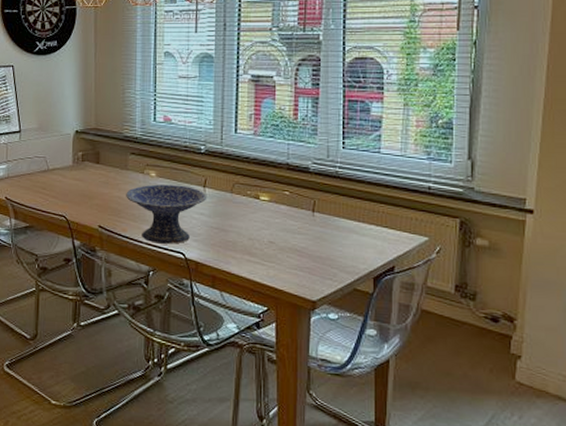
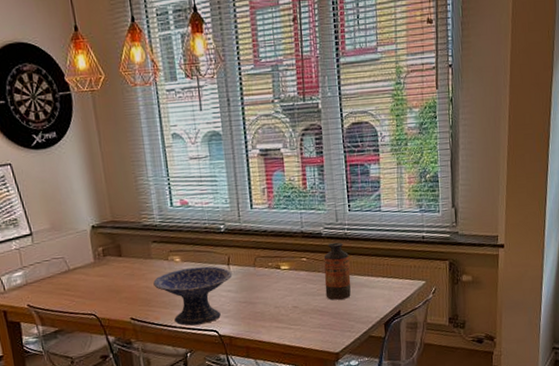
bottle: none [307,179,338,243] -> present [323,242,351,300]

